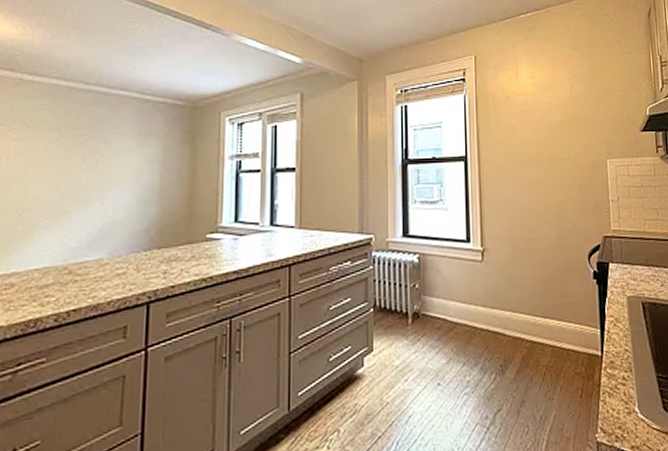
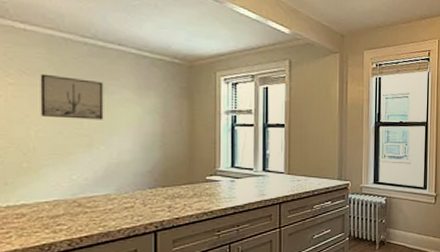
wall art: none [39,126,104,174] -> present [40,73,104,120]

